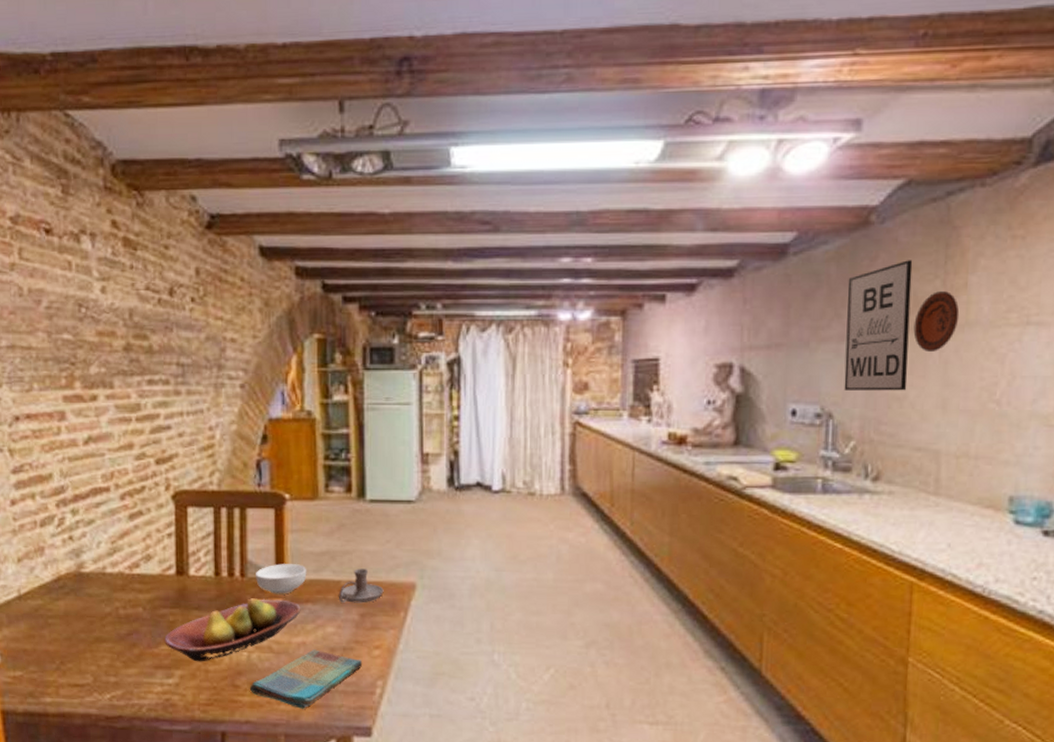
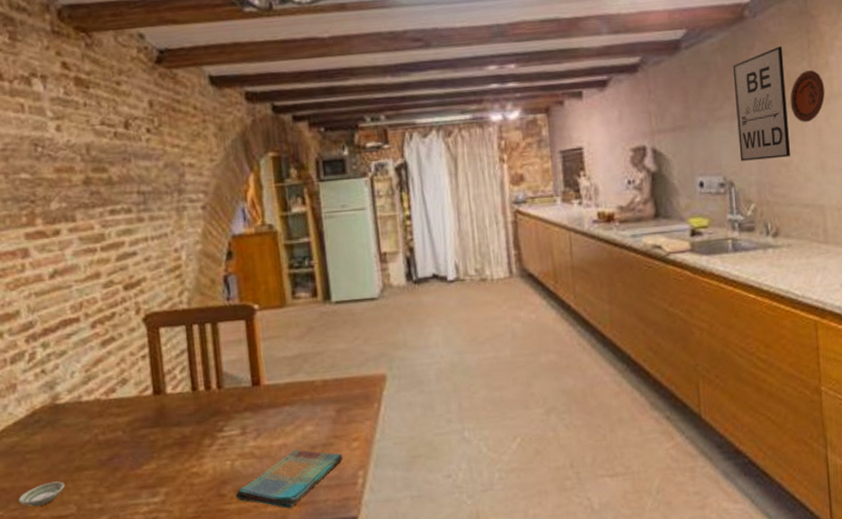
saucer: none [39,649,83,672] -> present [18,481,65,507]
fruit bowl: present [164,598,301,662] -> none [147,405,279,477]
cereal bowl: present [256,564,307,594] -> none [232,370,282,402]
candle holder: present [339,568,384,603] -> none [314,366,357,402]

